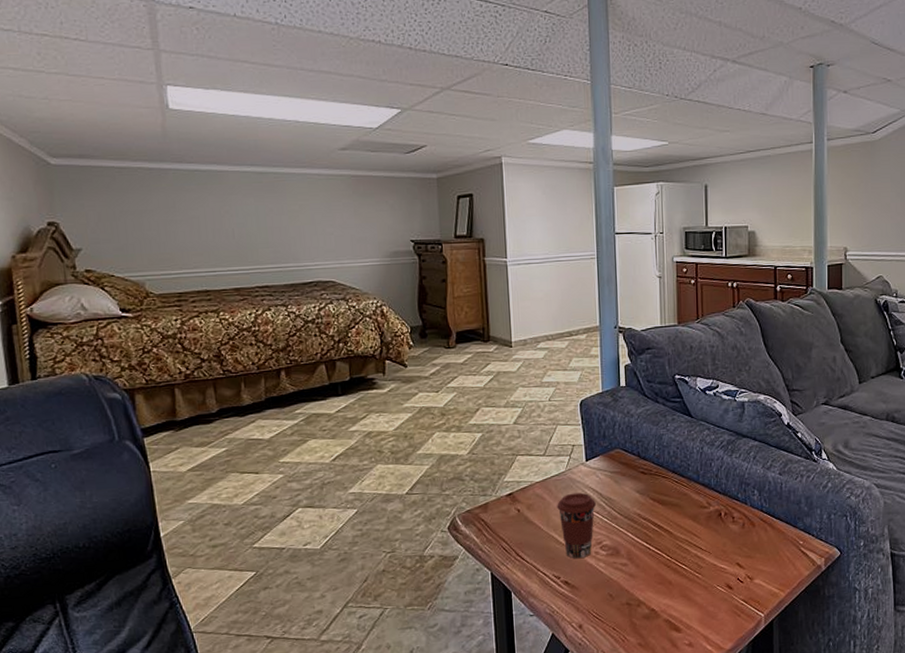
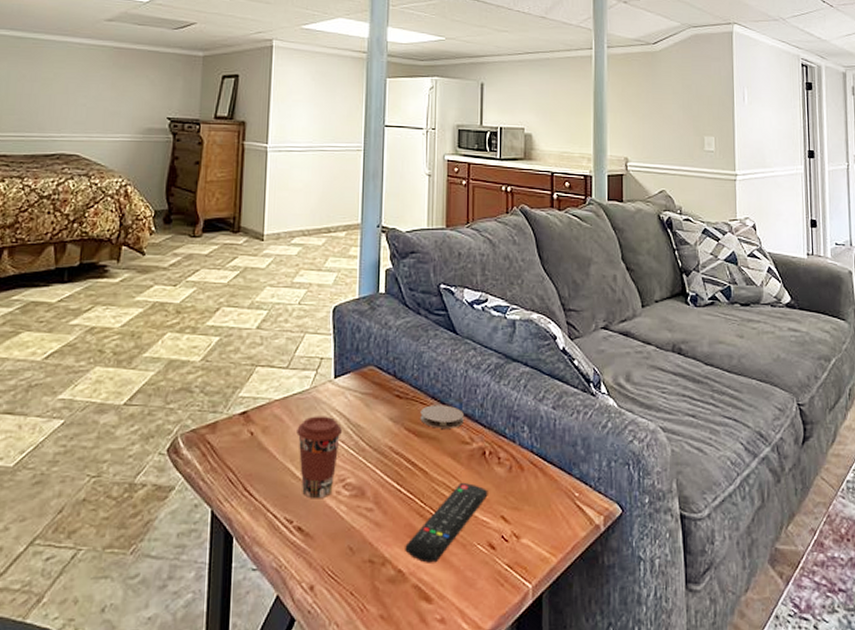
remote control: none [656,538,725,603] -> present [405,482,488,563]
coaster: none [663,477,701,497] -> present [420,405,464,428]

